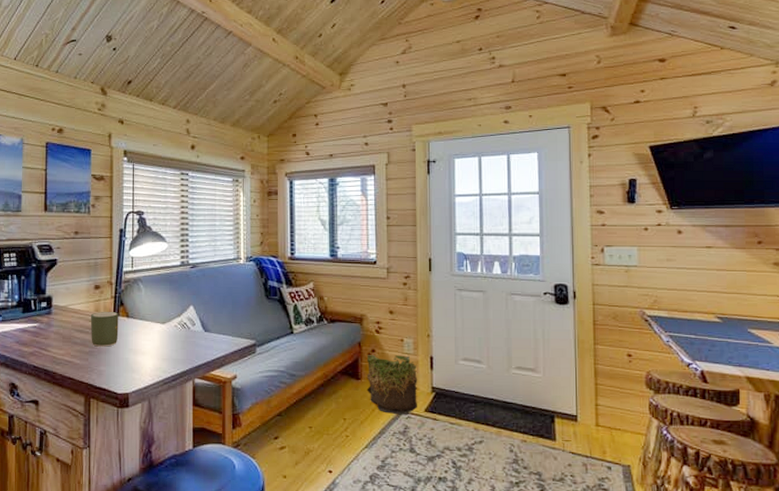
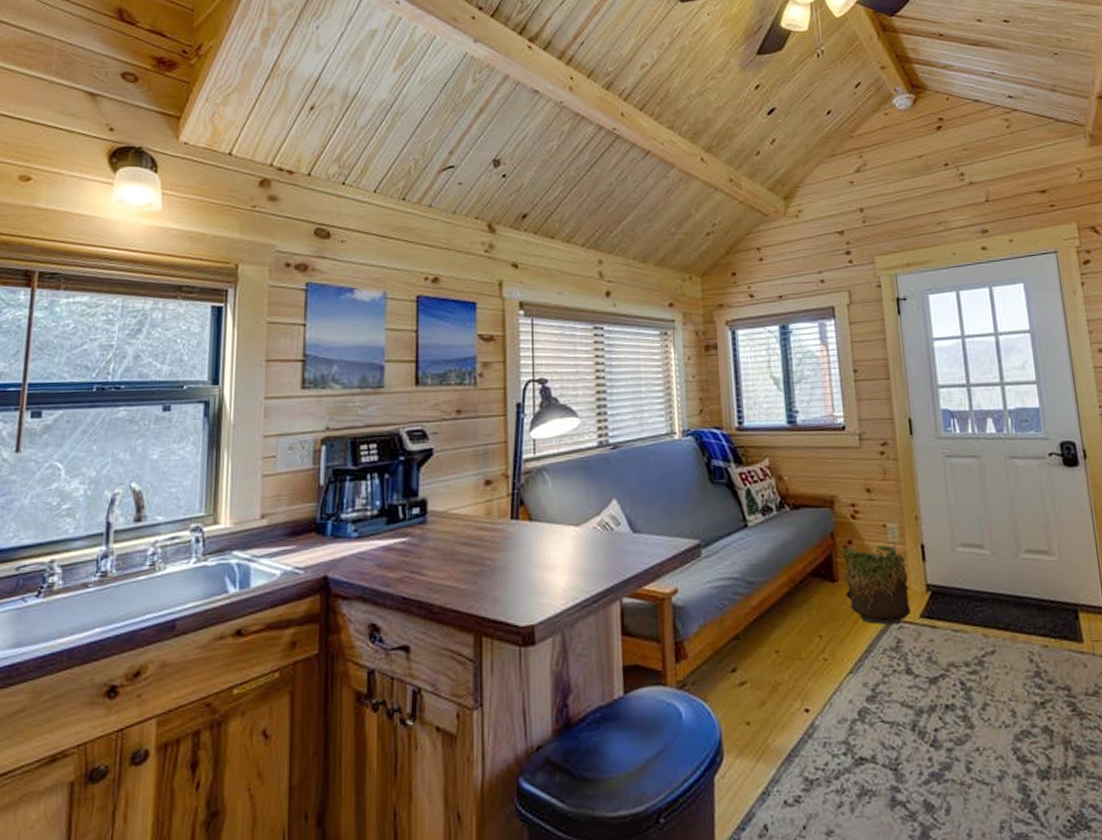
mug: present [90,311,119,347] -> none [479,514,519,564]

